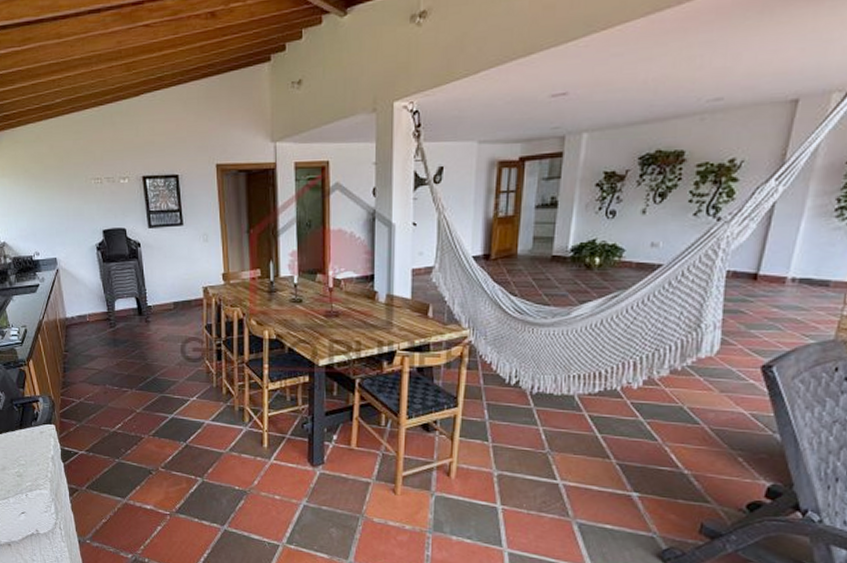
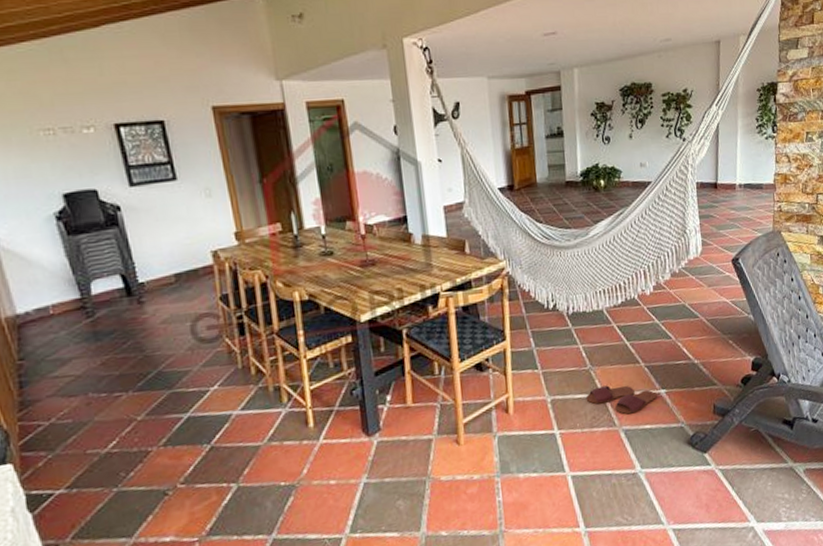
slippers: none [539,473,626,509] -> present [587,385,657,415]

